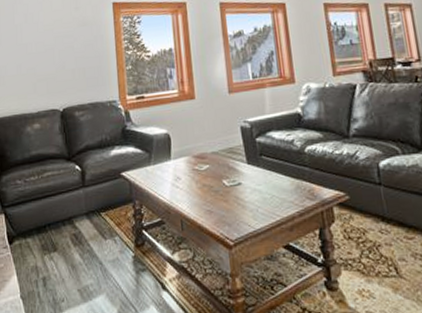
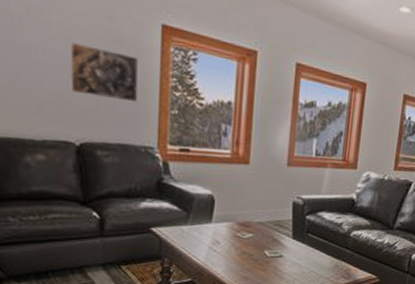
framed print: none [52,31,100,70] -> present [70,41,138,103]

